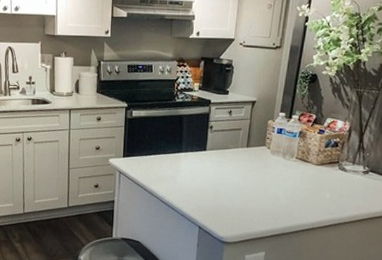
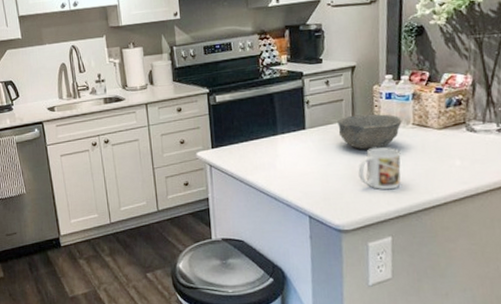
bowl: none [233,144,288,175] -> present [337,113,402,150]
mug: none [245,174,283,212] -> present [358,147,401,190]

